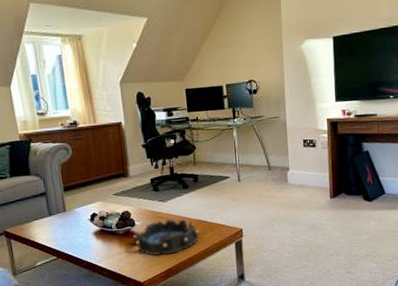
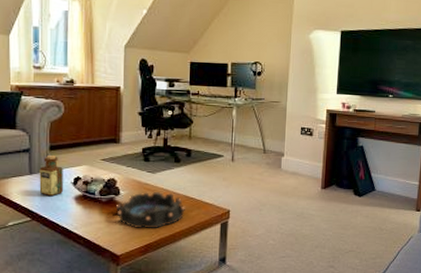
bottle: none [57,196,83,235] -> present [39,156,64,197]

